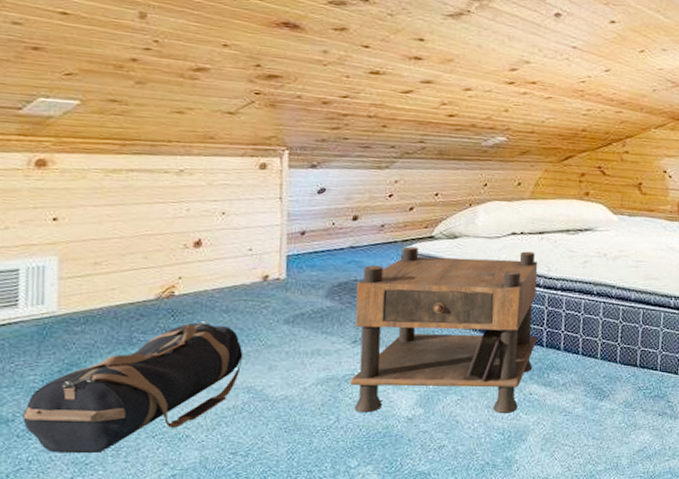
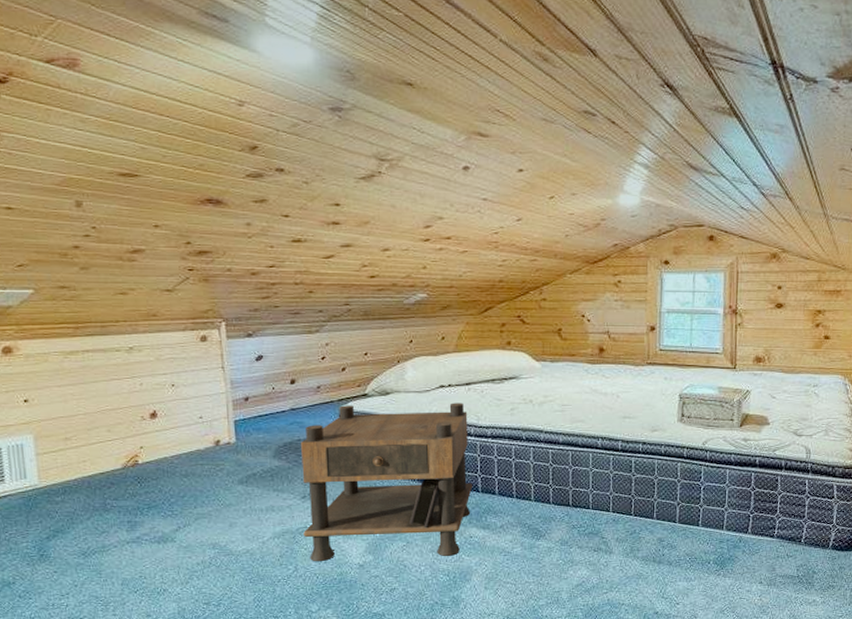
duffel bag: present [23,321,243,454] -> none [21,486,206,610]

